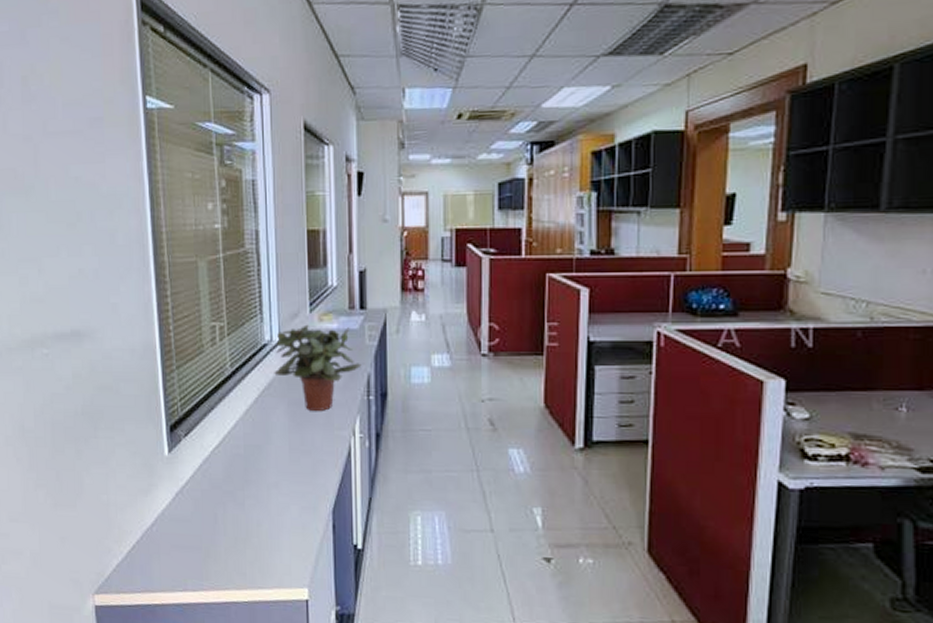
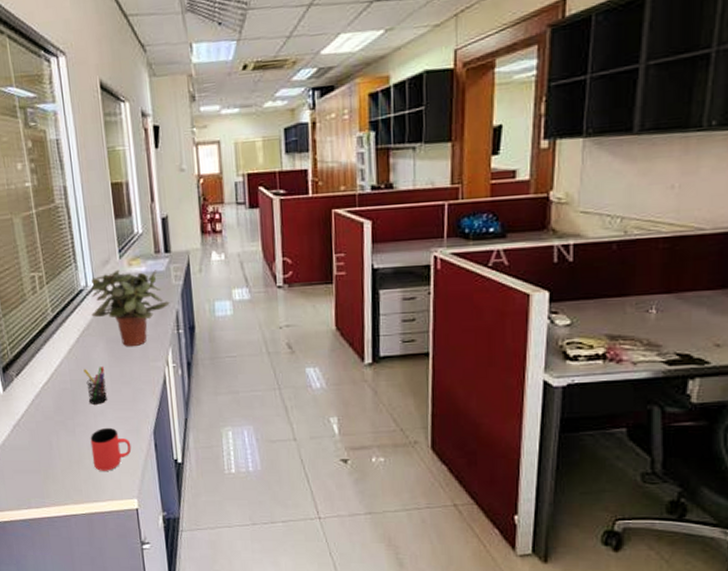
pen holder: none [260,431,283,475] -> present [83,365,107,405]
cup: none [260,502,306,553] -> present [90,427,132,471]

